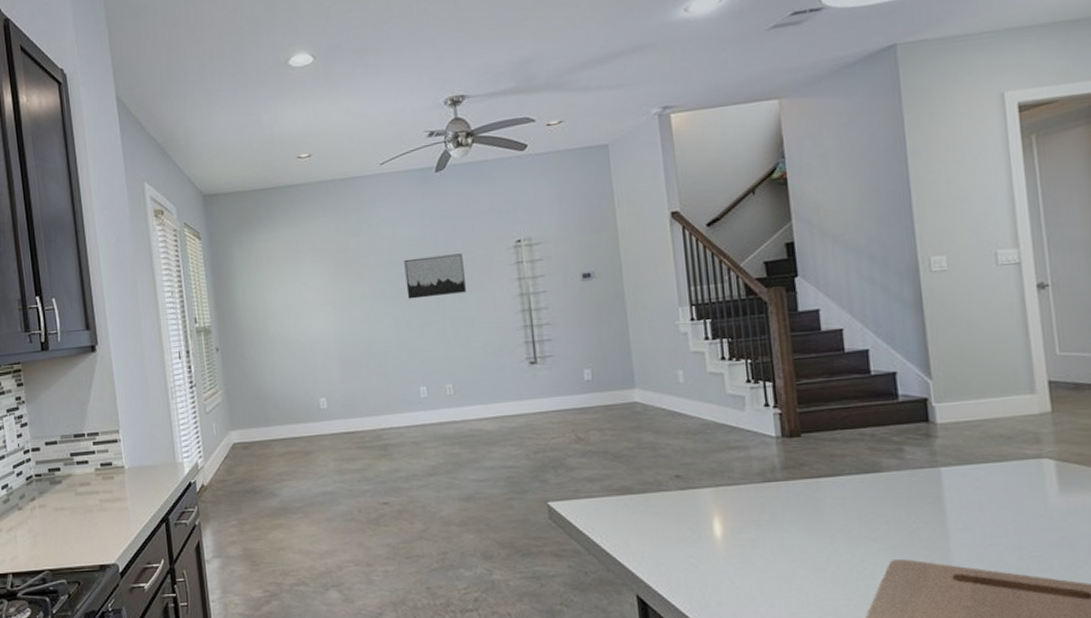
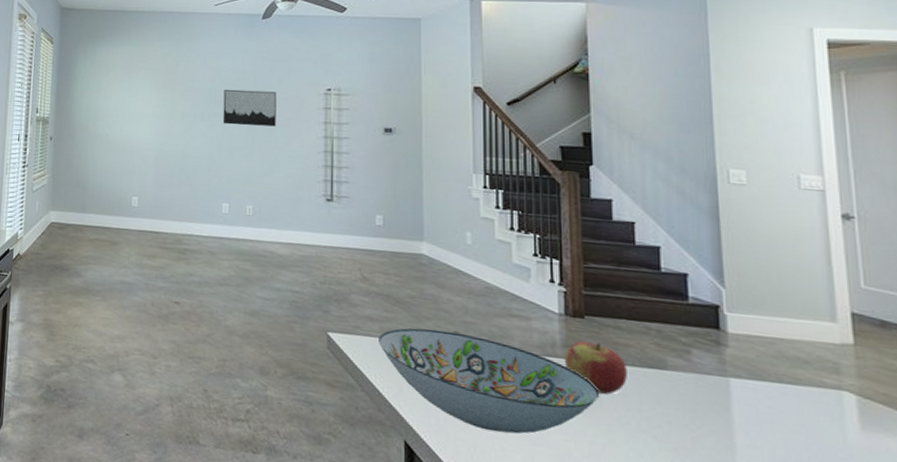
decorative bowl: none [600,476,821,568] -> present [379,328,600,434]
apple: none [784,459,846,508] -> present [564,340,627,395]

